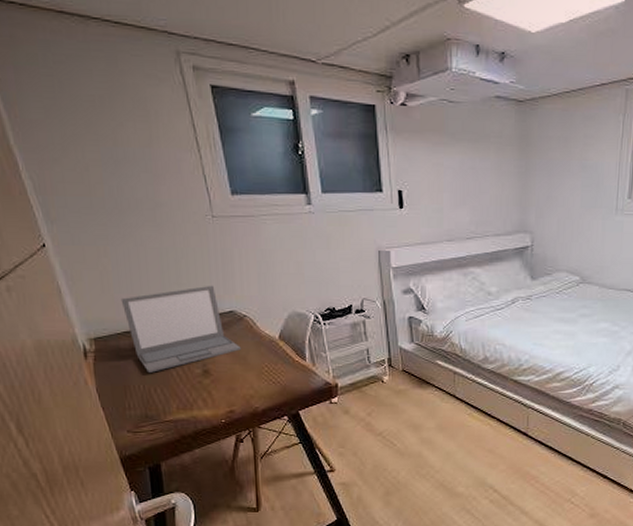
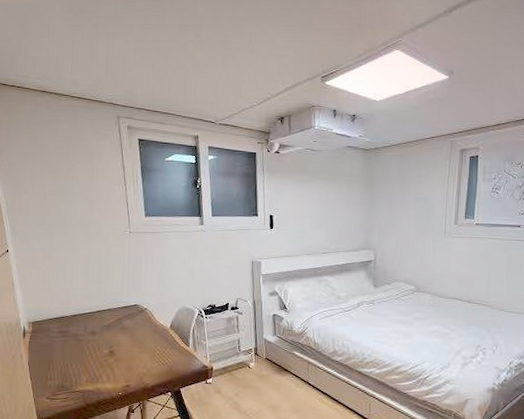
laptop: present [120,285,241,373] -> none [55,284,140,351]

